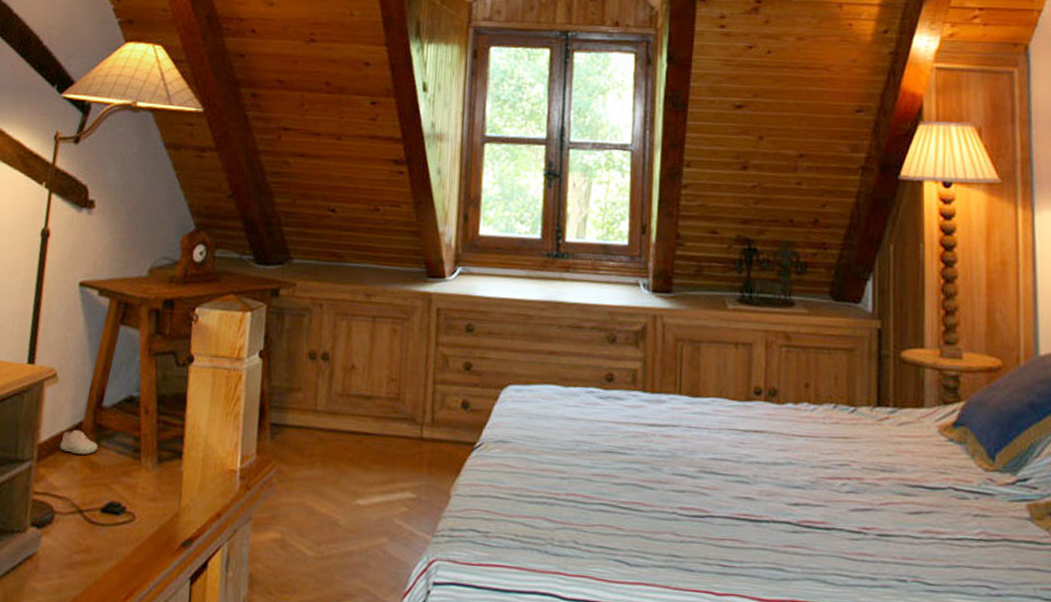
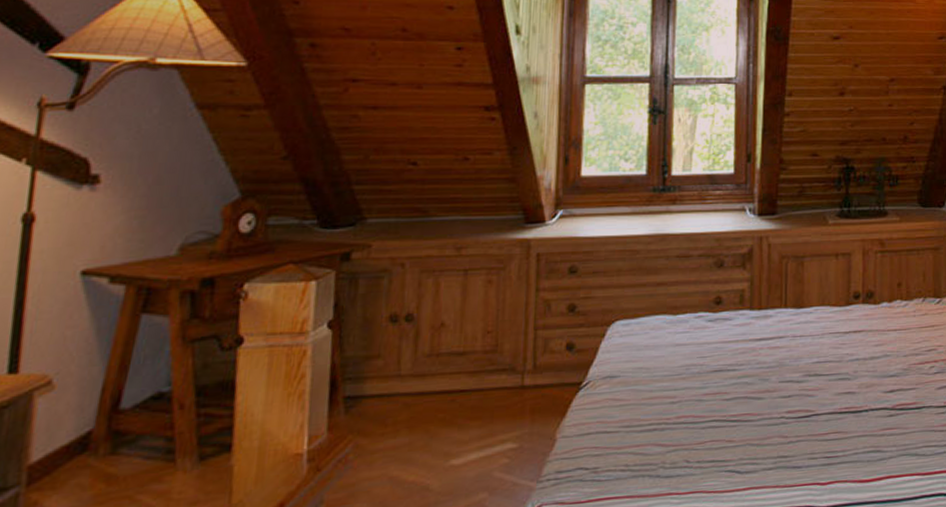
shoe: present [60,429,98,455] -> none [60,440,115,469]

